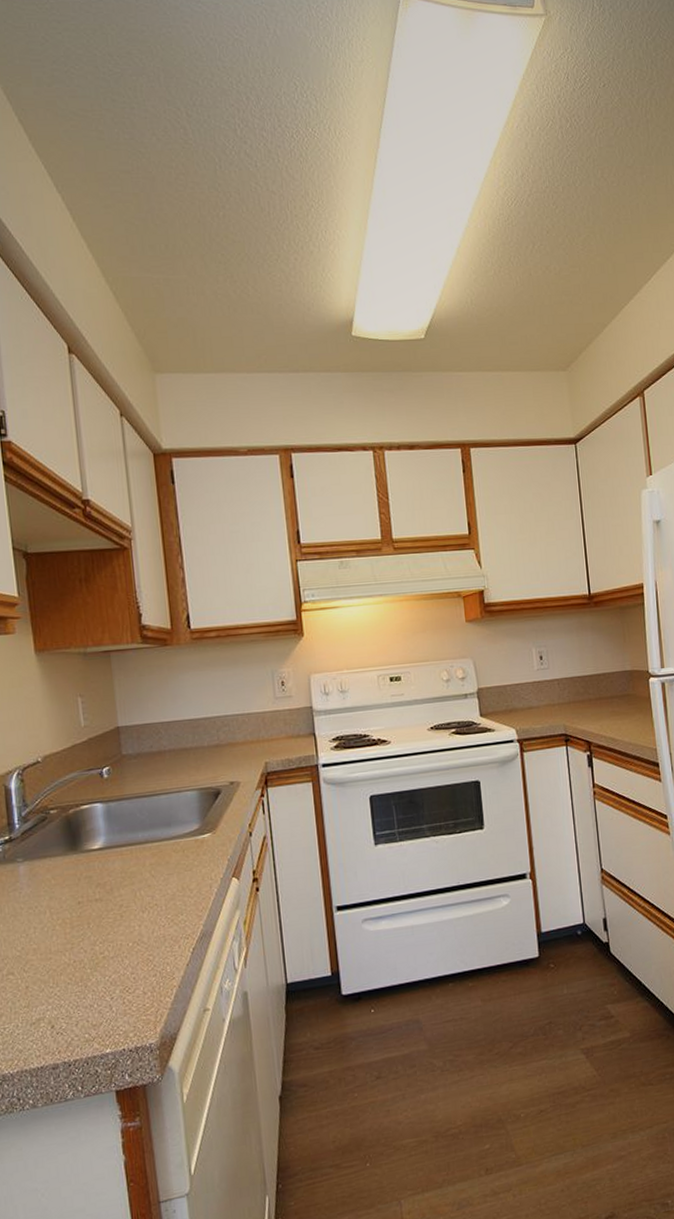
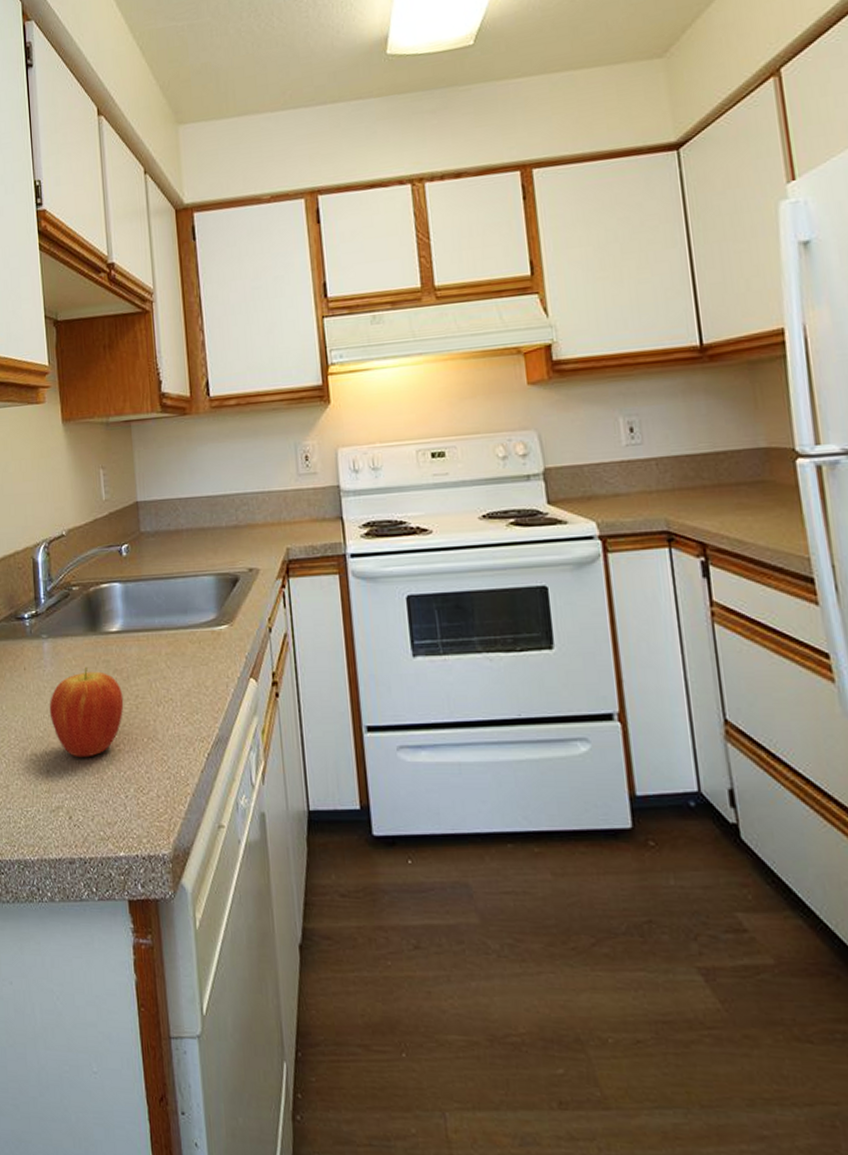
fruit: none [26,885,108,970] -> present [49,667,124,758]

